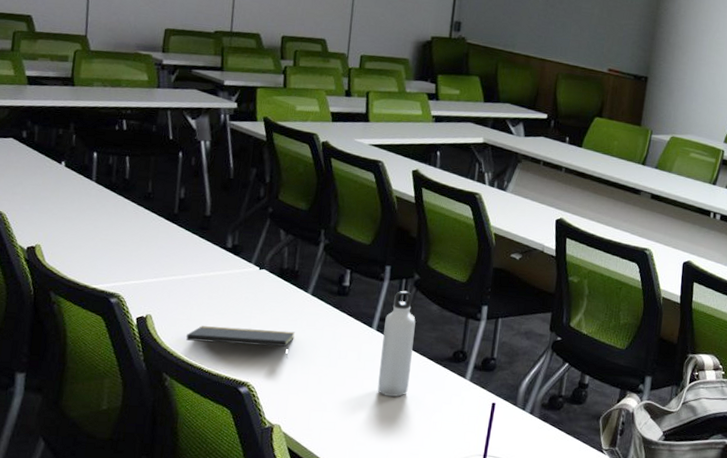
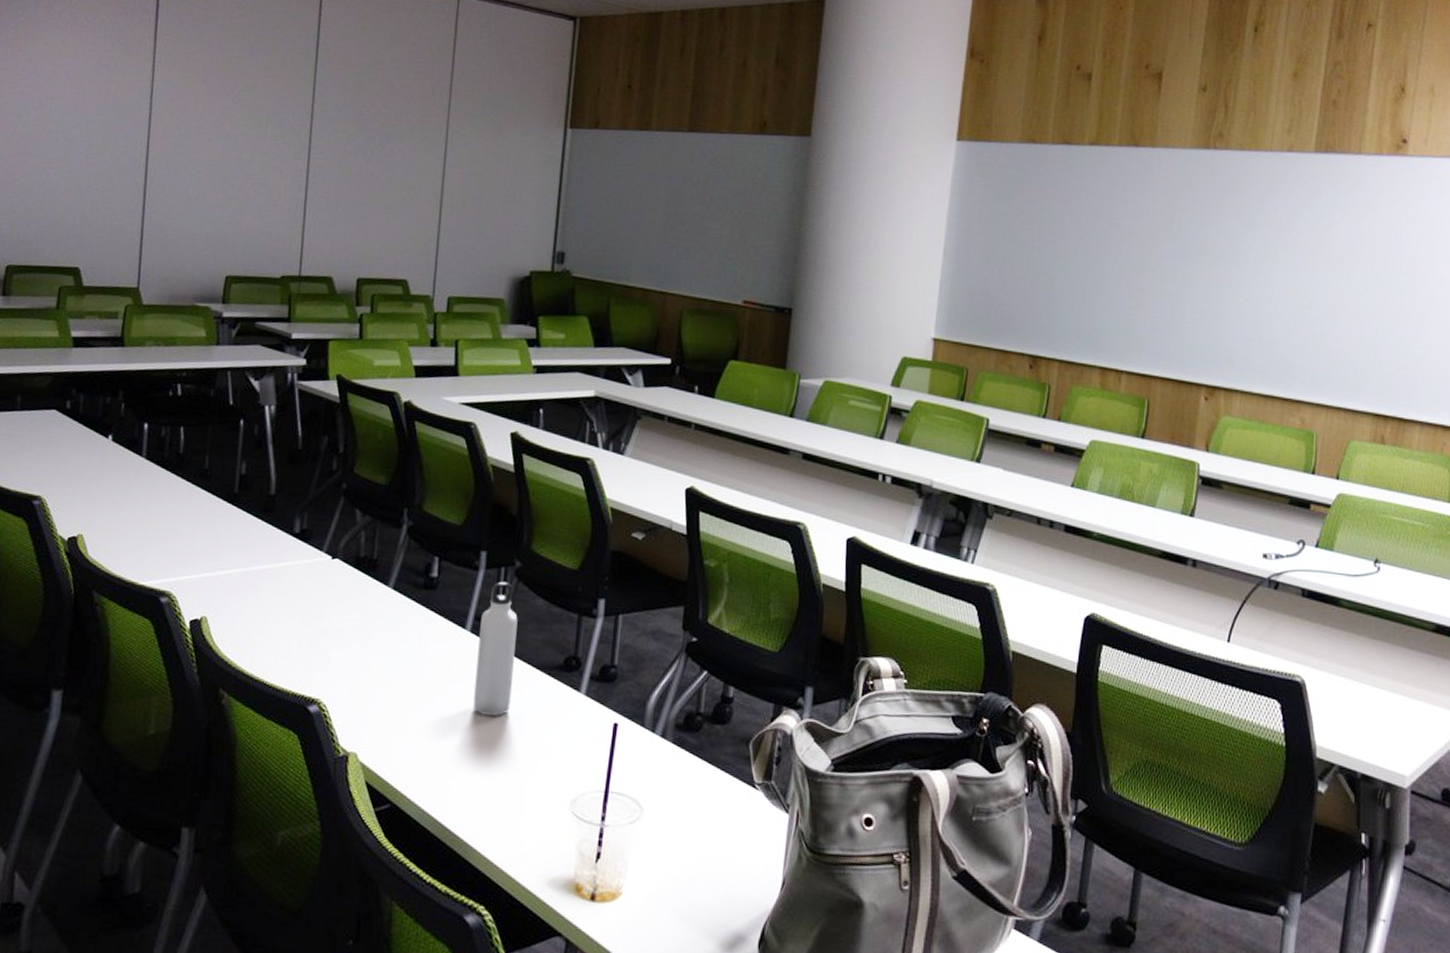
notepad: present [186,326,295,358] -> none [246,629,374,668]

